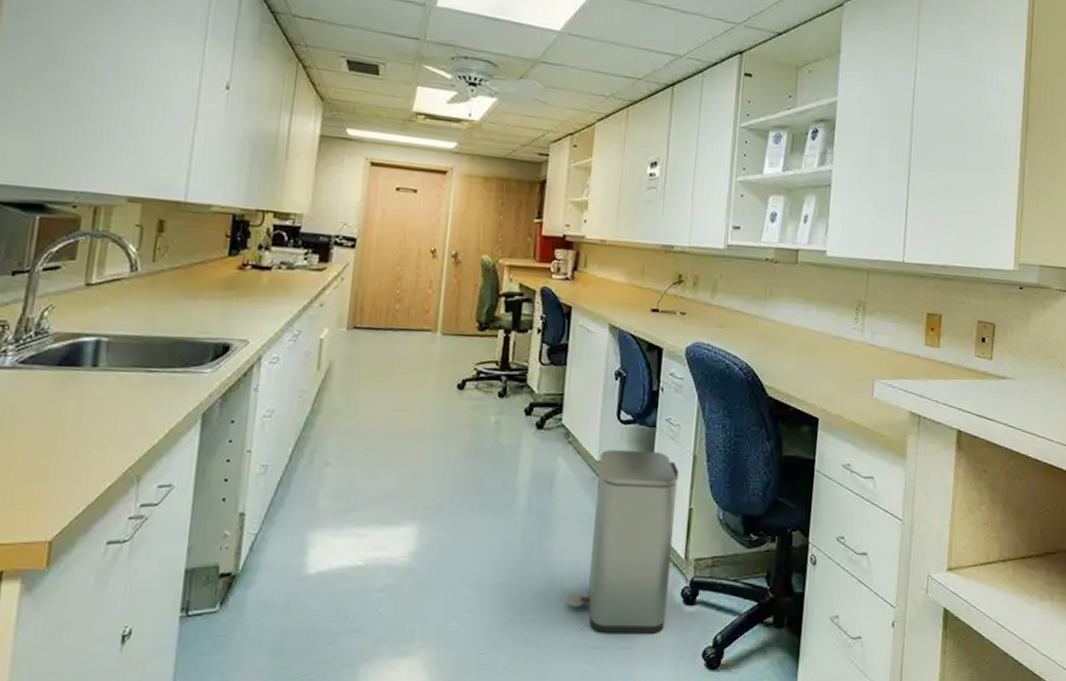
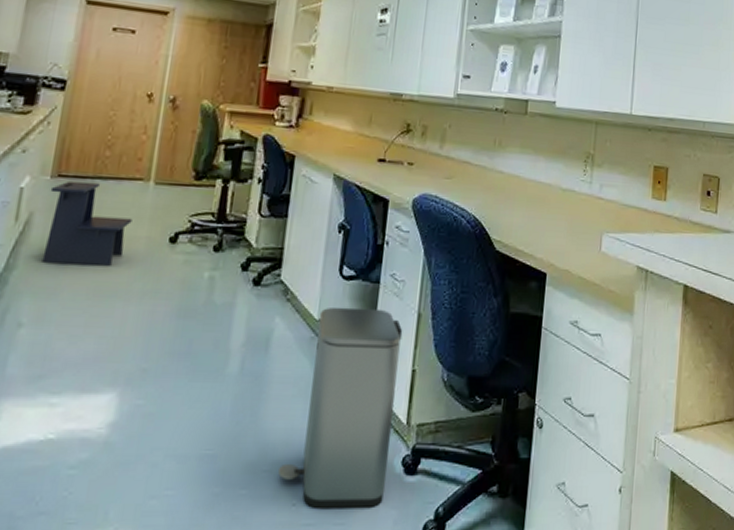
step stool: none [343,332,423,410] -> present [42,180,133,266]

